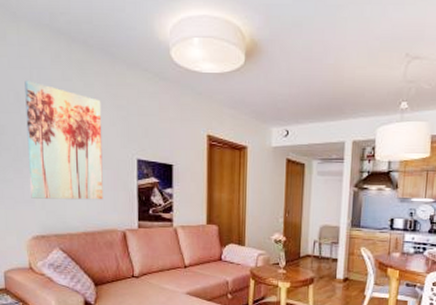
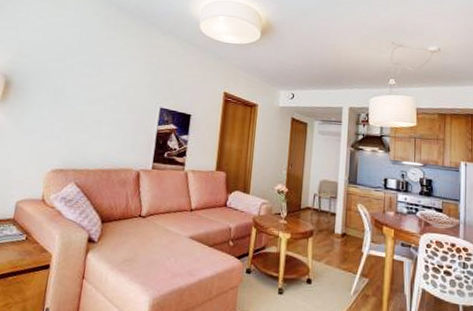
wall art: present [25,81,103,200] -> none [58,36,137,141]

